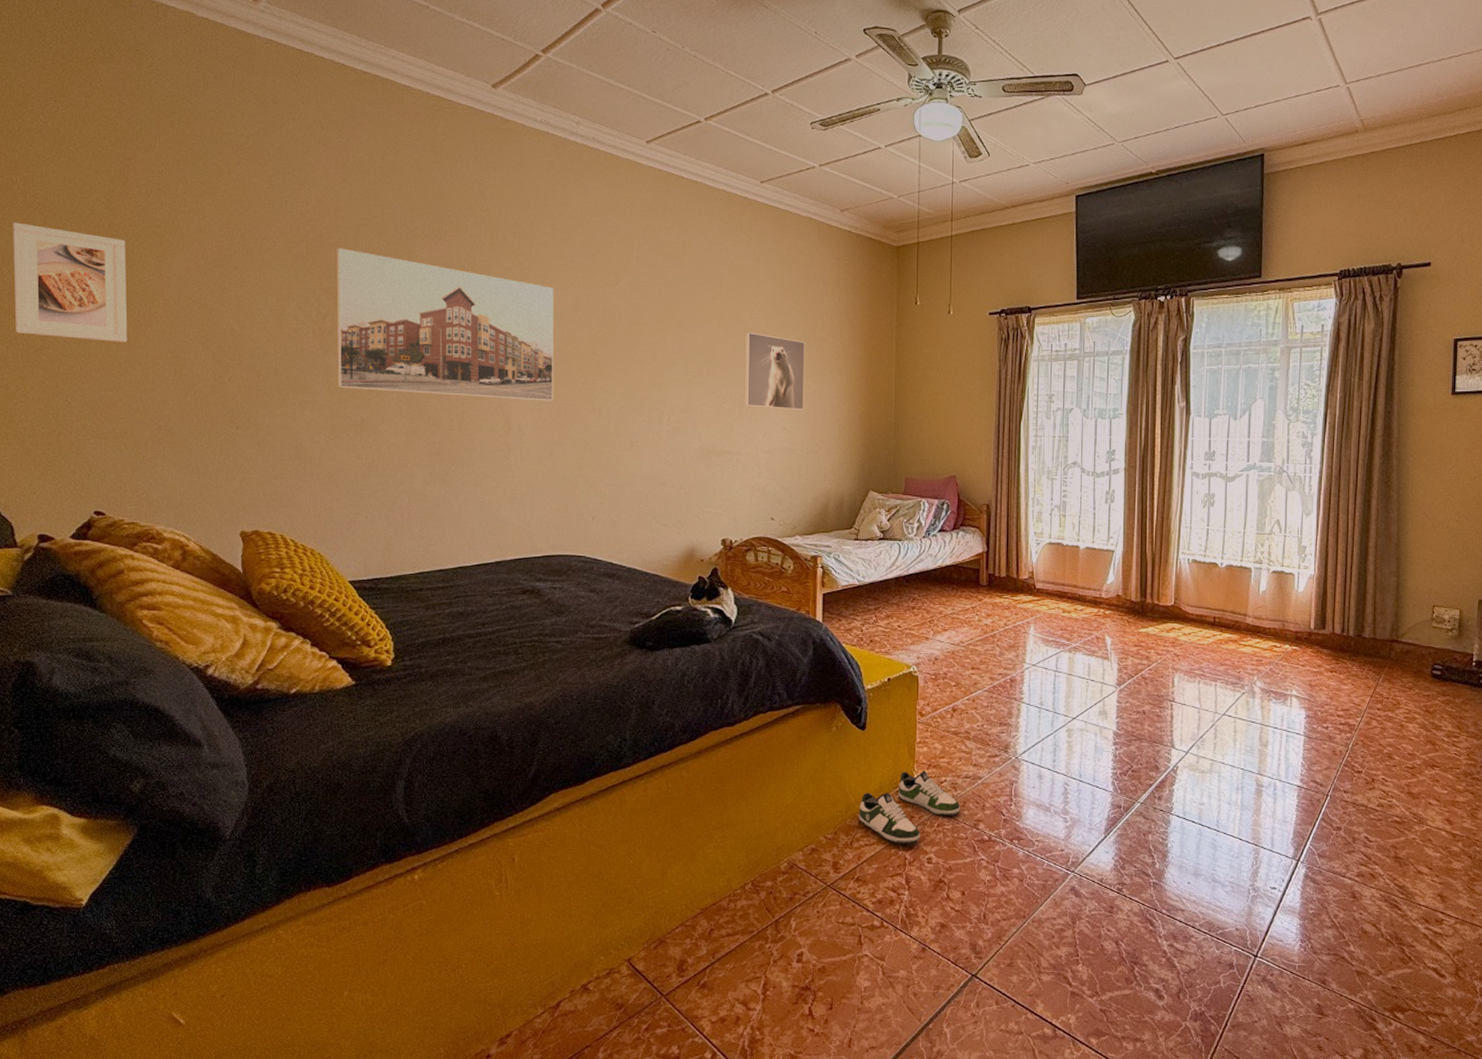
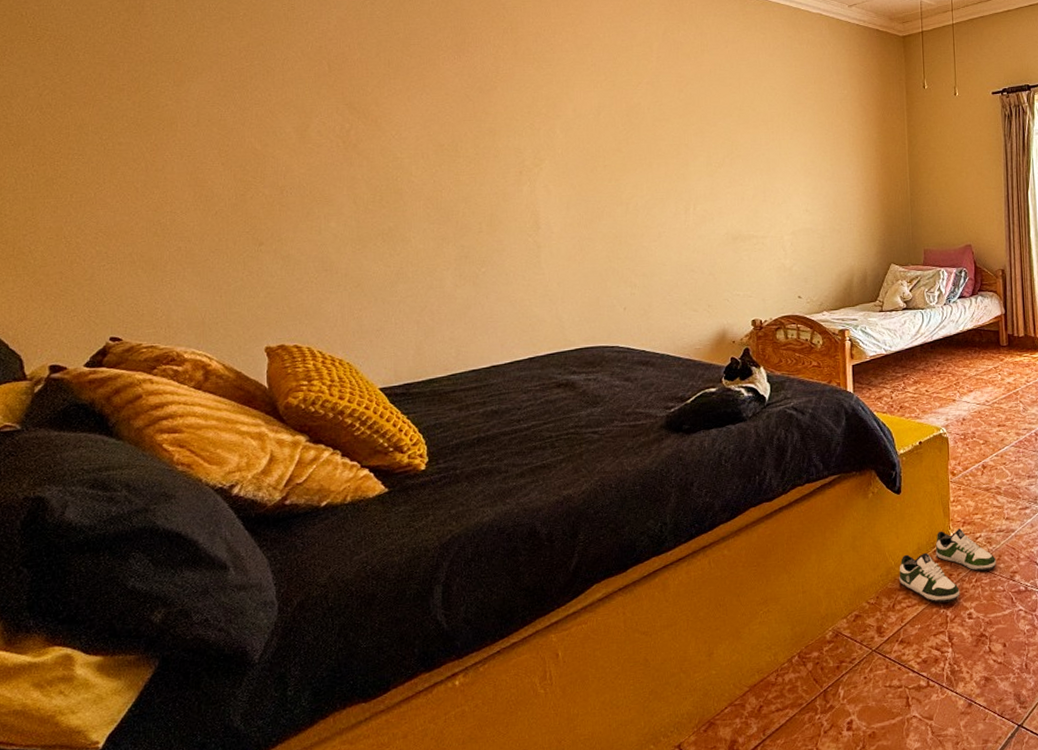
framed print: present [13,222,128,342] -> none [22,55,145,168]
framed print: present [336,248,554,401] -> none [359,64,582,200]
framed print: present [745,332,806,410] -> none [765,122,824,193]

